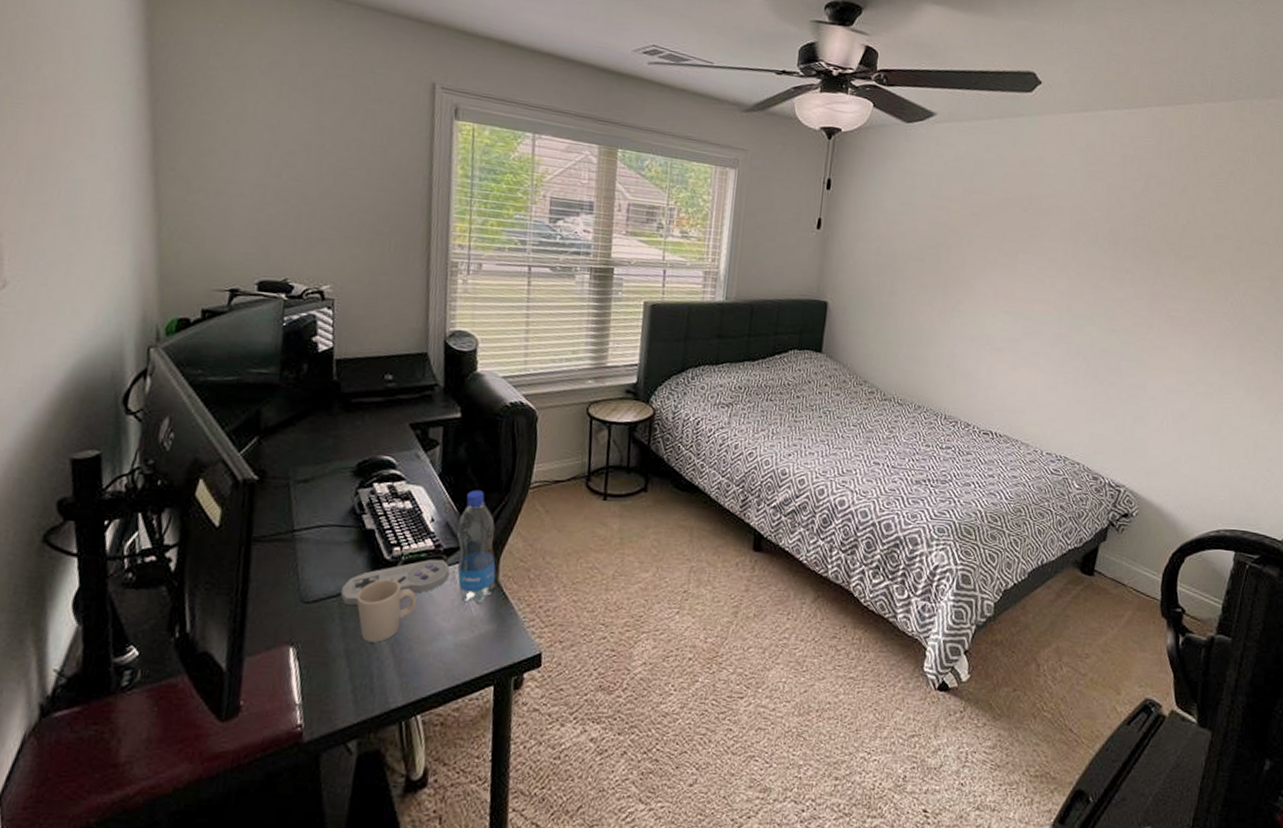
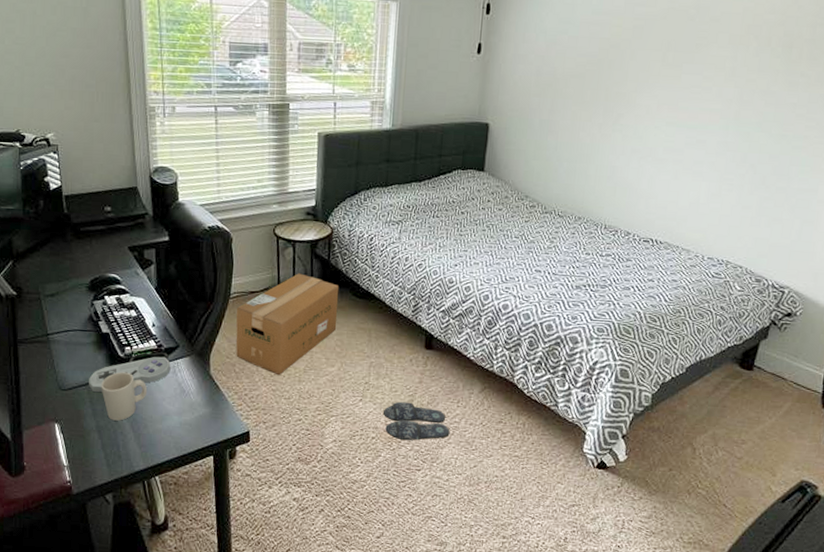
bottle: present [457,490,496,604] -> none [174,300,208,392]
box: none [532,460,659,583] -> present [235,273,339,376]
slippers: none [703,614,779,662] -> present [384,401,450,441]

